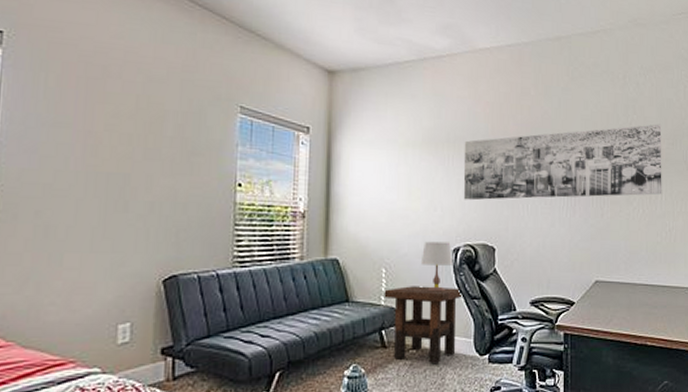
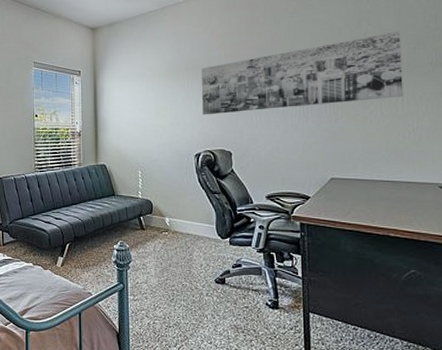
side table: present [384,286,463,363] -> none [141,184,205,243]
table lamp: present [420,241,453,292] -> none [168,149,196,188]

